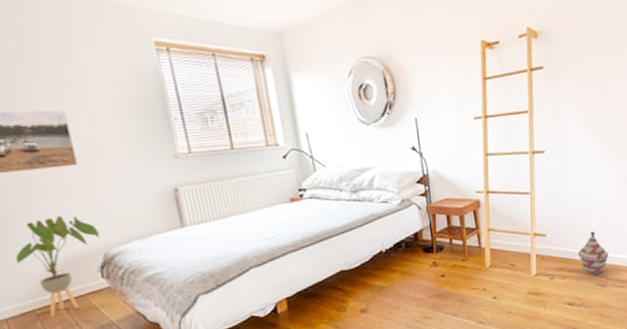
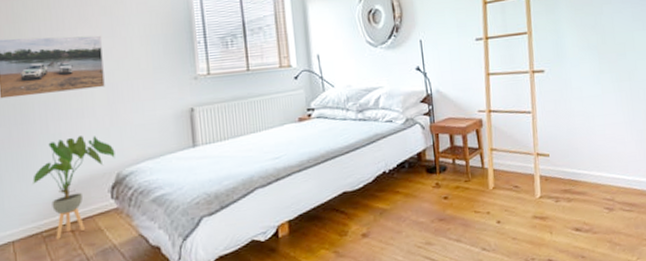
woven basket: present [577,231,609,275] -> none [582,151,615,198]

